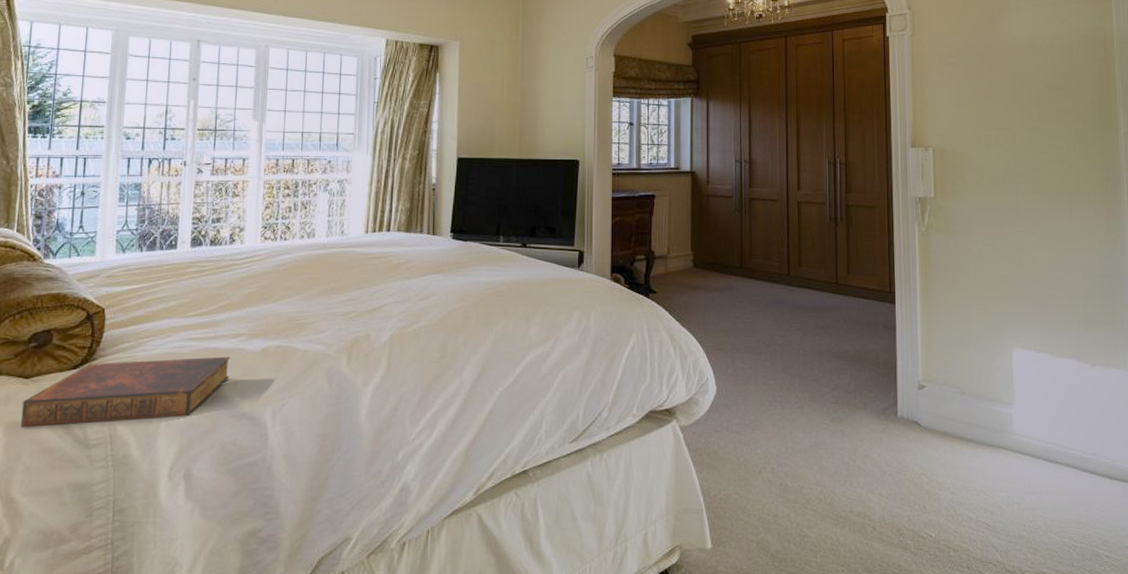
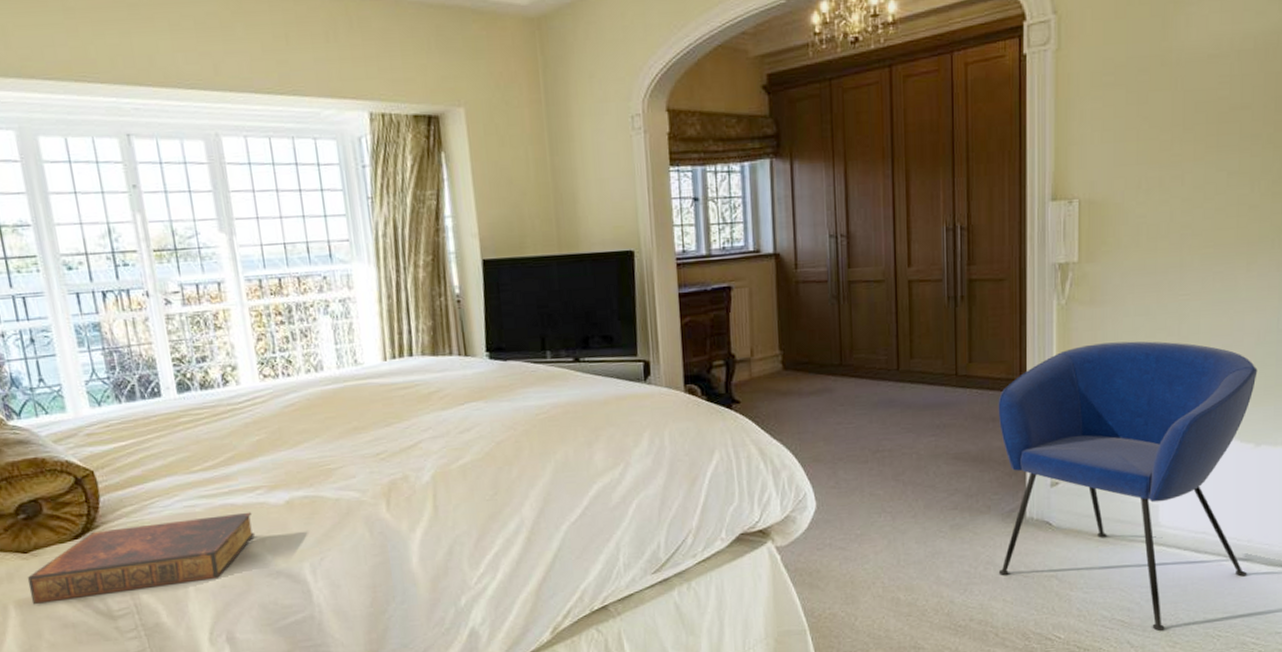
armchair: none [871,266,1095,536] -> present [998,341,1258,631]

